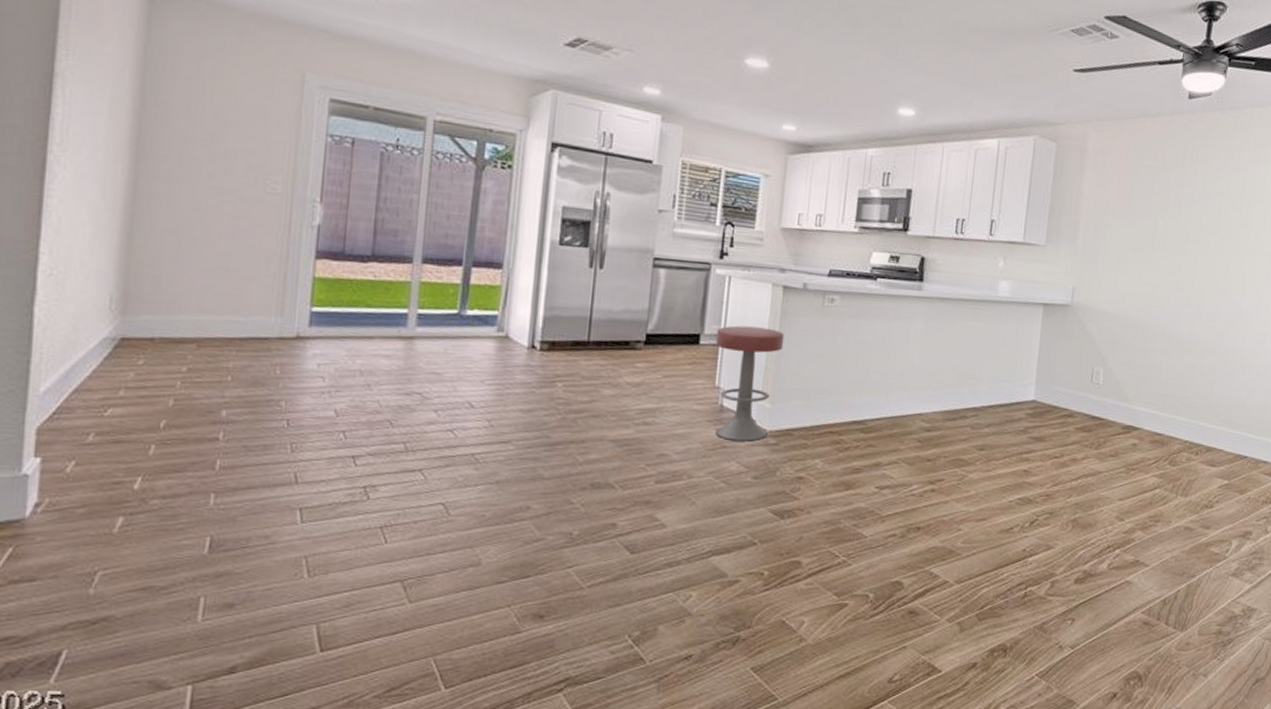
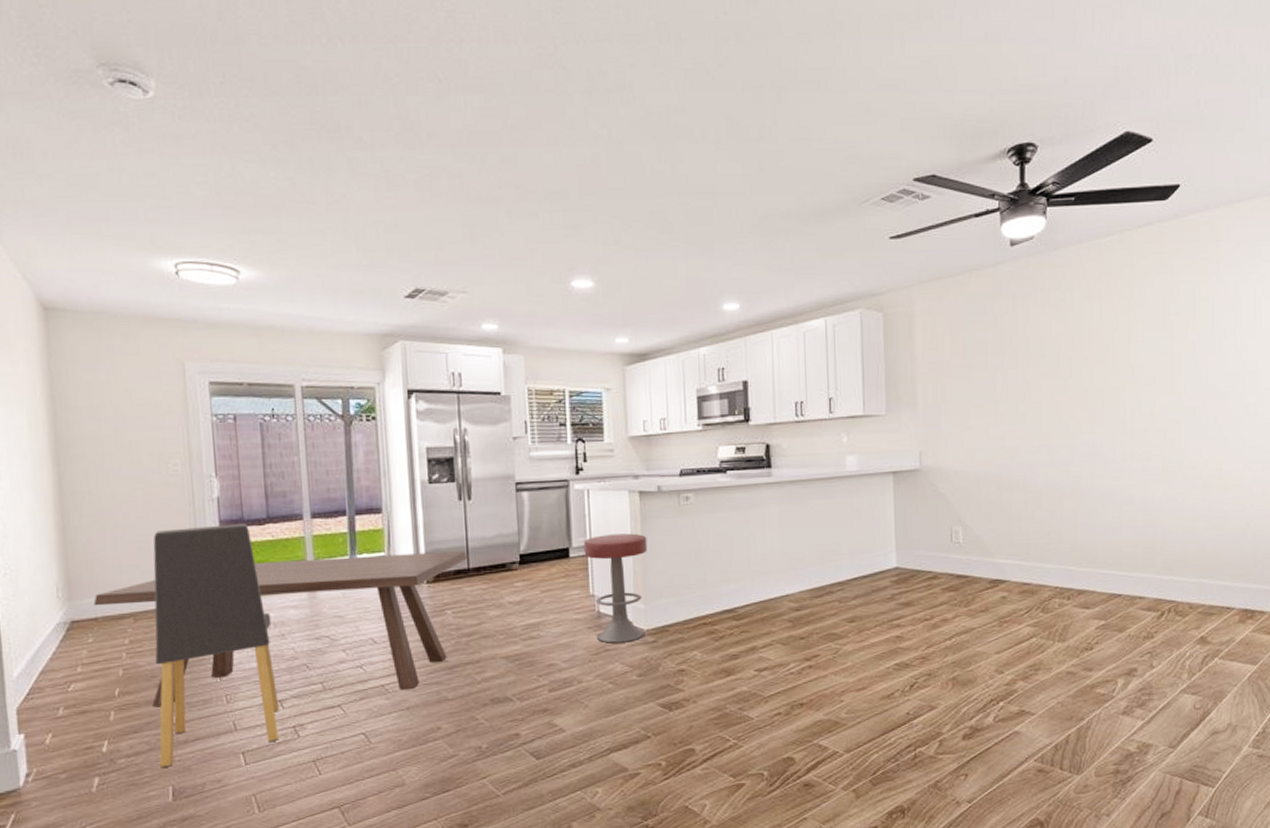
dining table: none [152,302,590,462] -> present [93,551,468,708]
dining chair: none [200,251,358,515] -> present [153,523,280,768]

